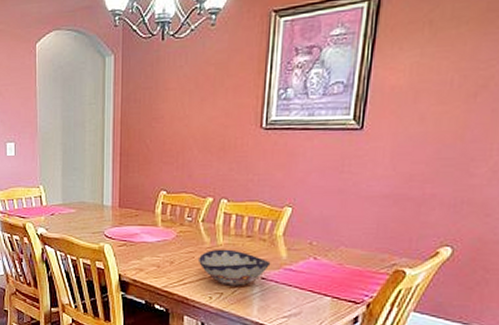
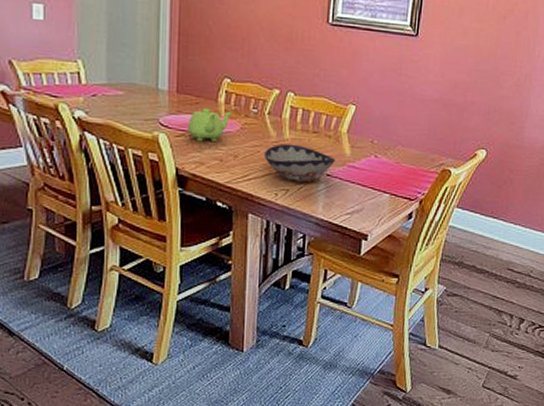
teapot: none [128,219,168,250] -> present [187,107,232,143]

